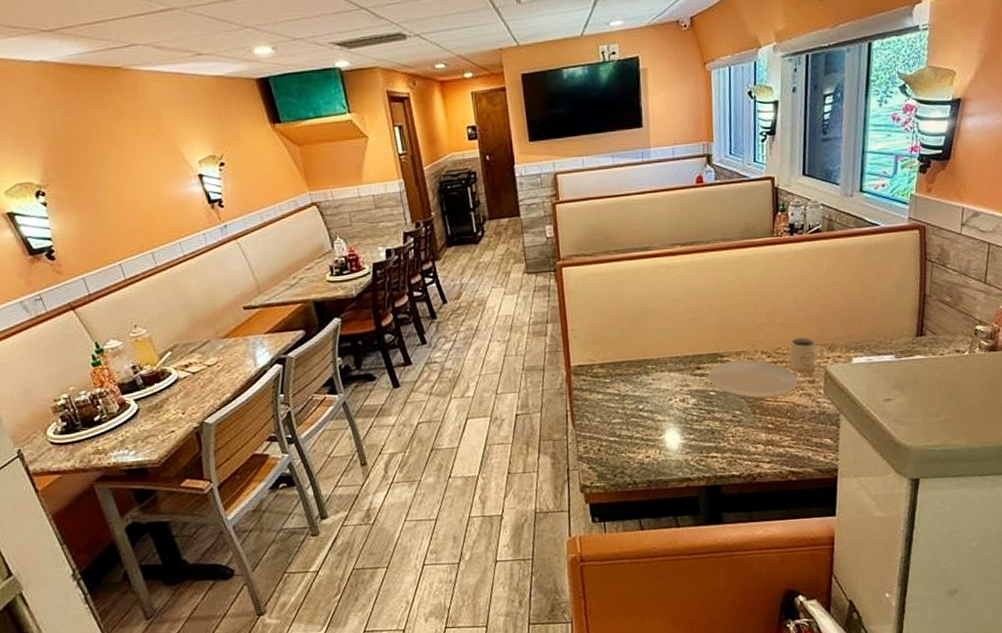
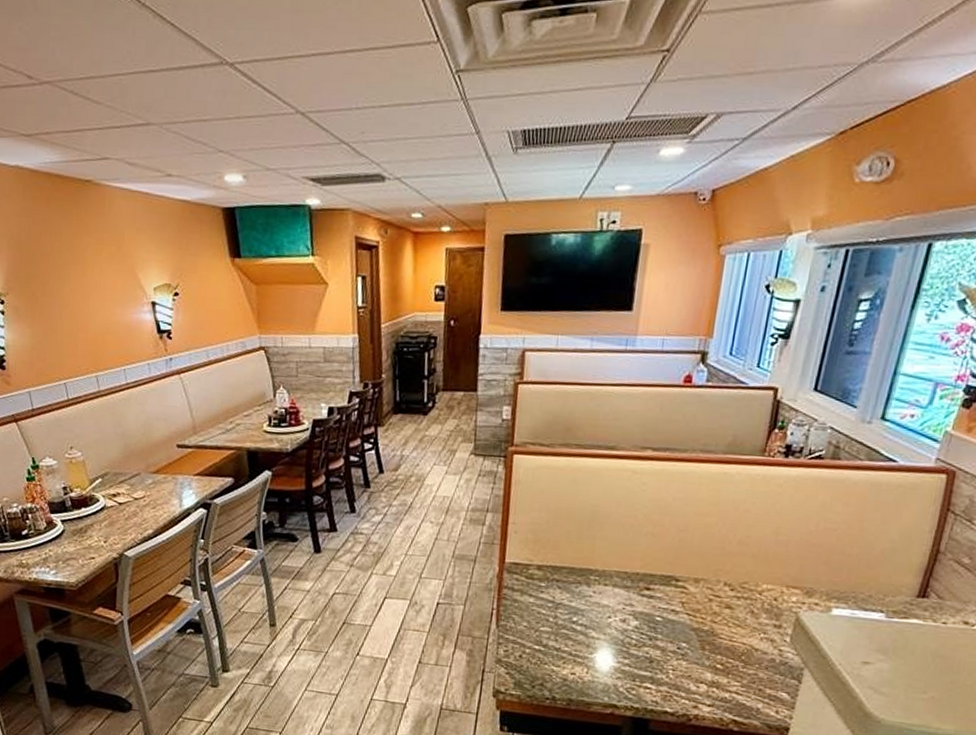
plate: present [708,359,798,399] -> none [657,586,761,637]
mug: present [789,337,825,373] -> none [755,574,801,615]

